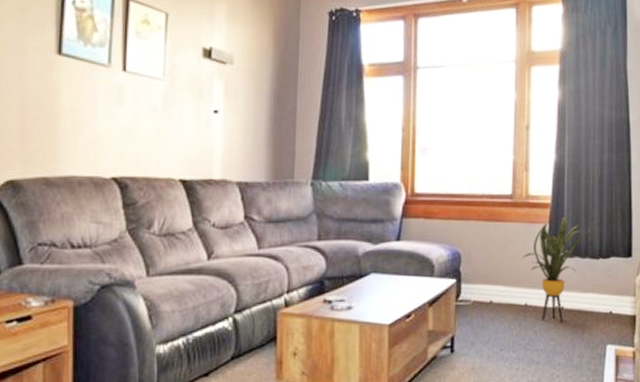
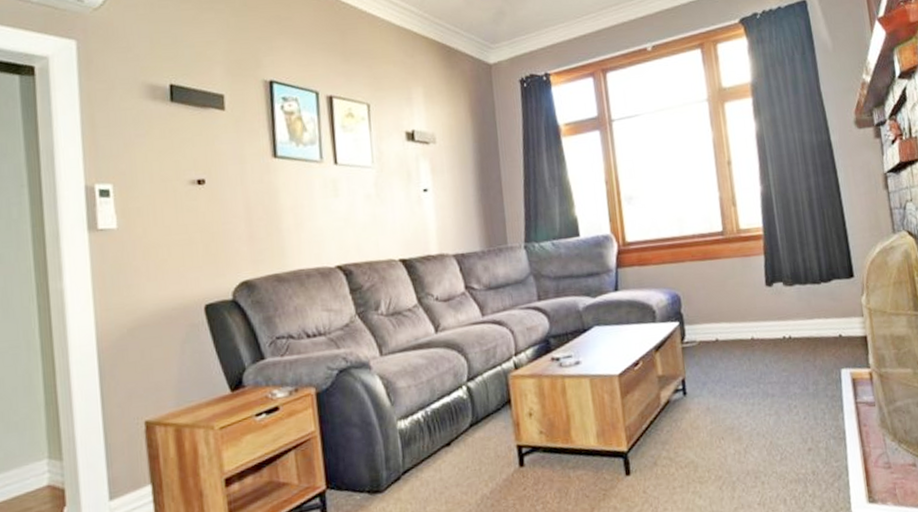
house plant: present [522,216,594,322] -> none [741,245,810,352]

